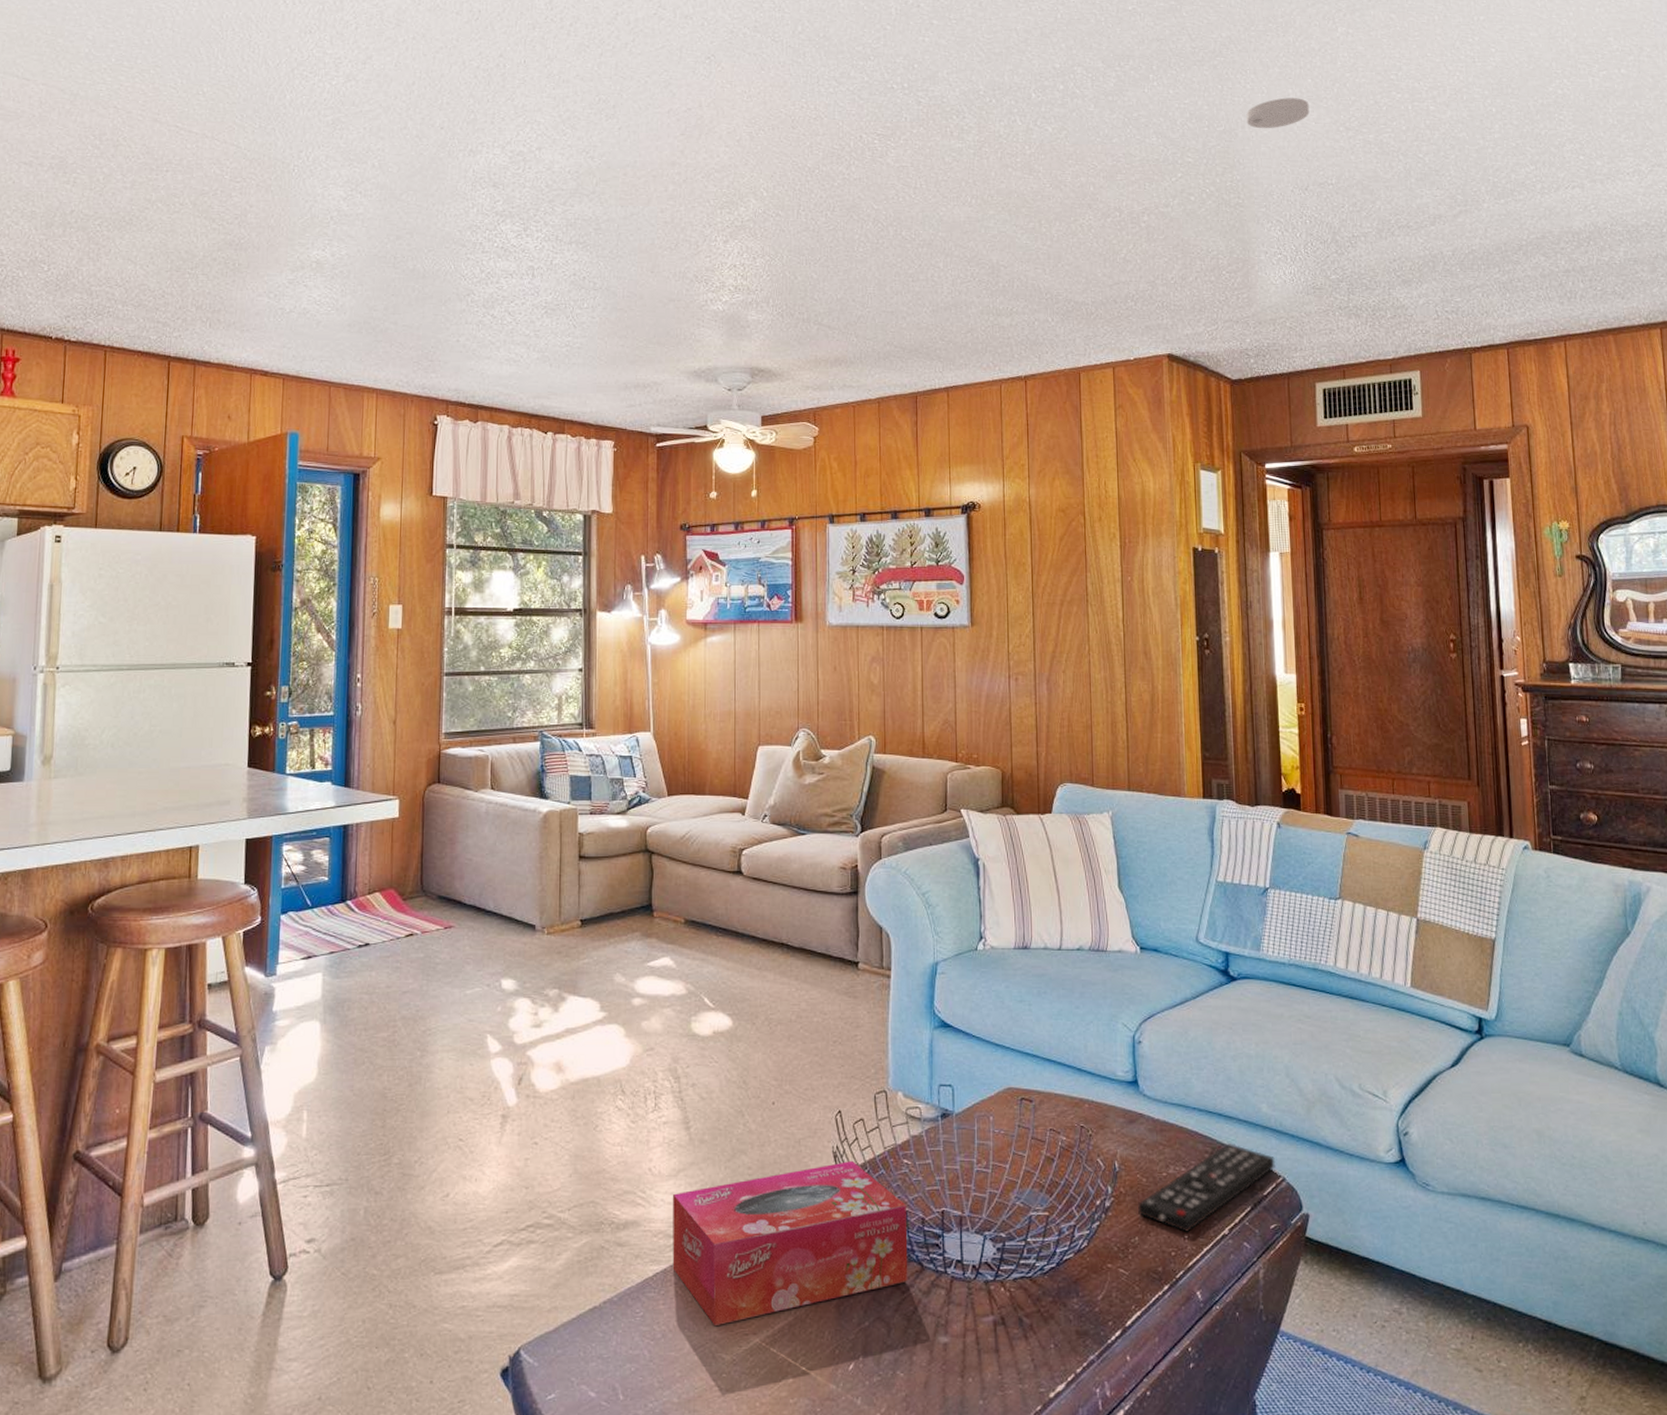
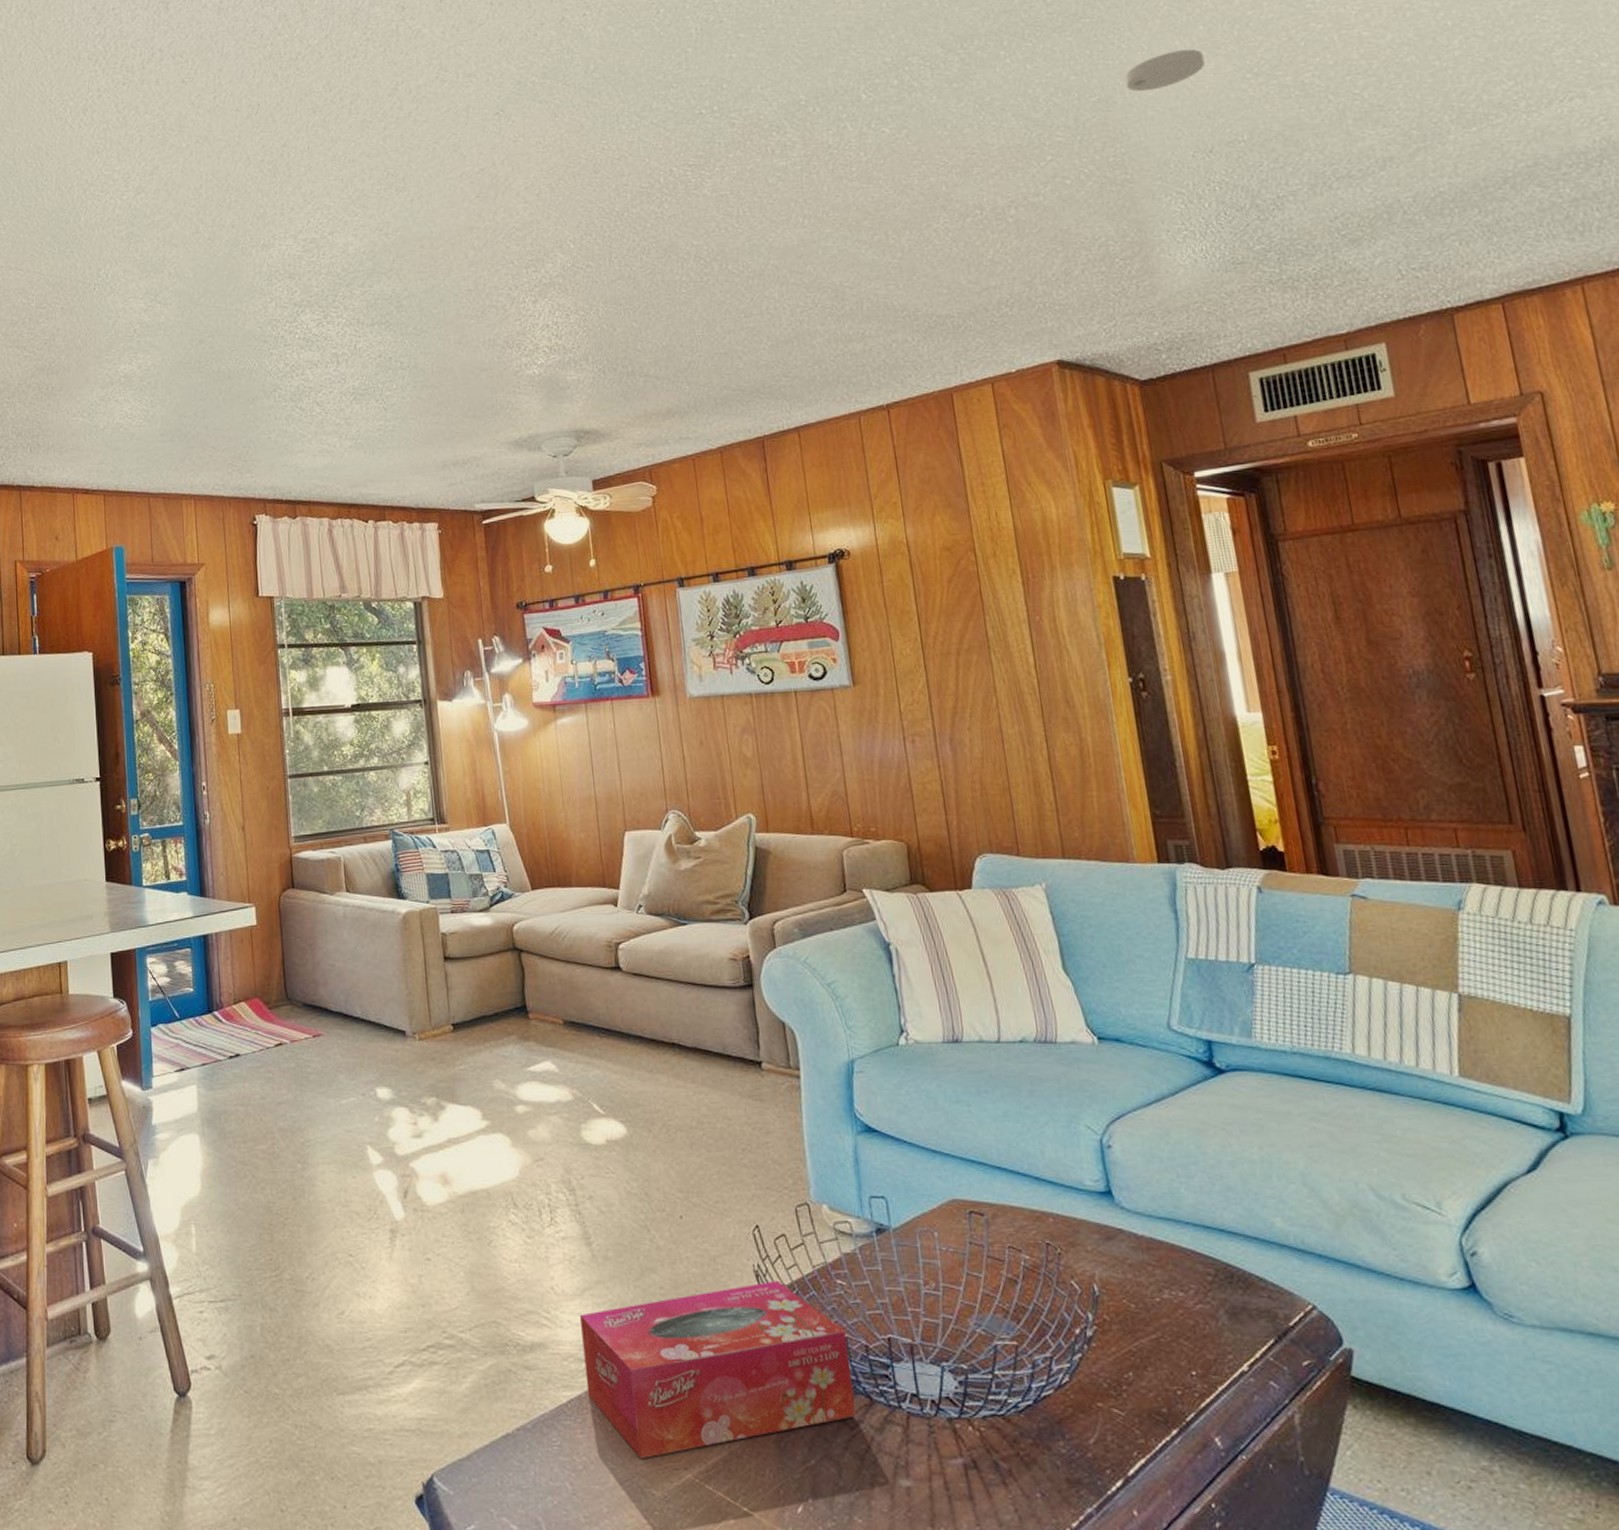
remote control: present [1138,1143,1275,1232] -> none [1128,1264,1301,1368]

